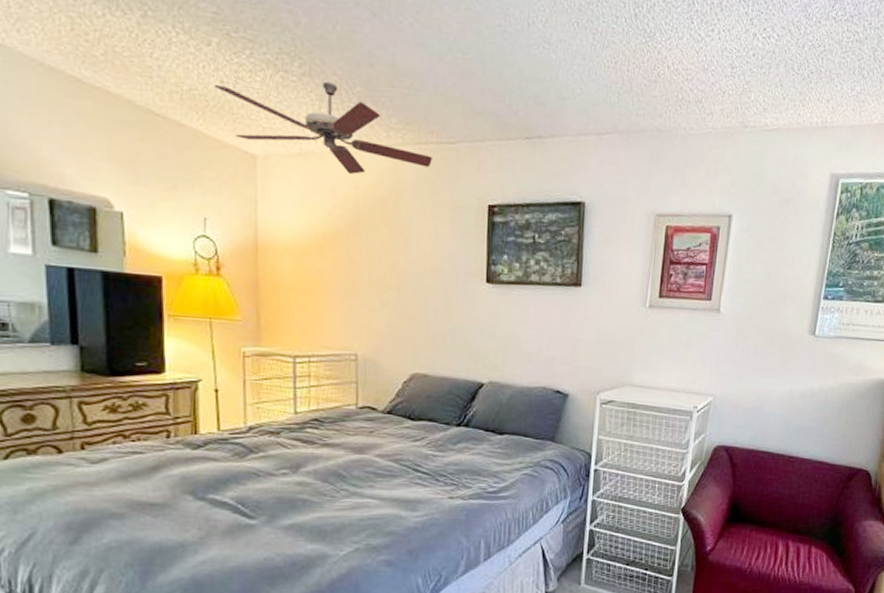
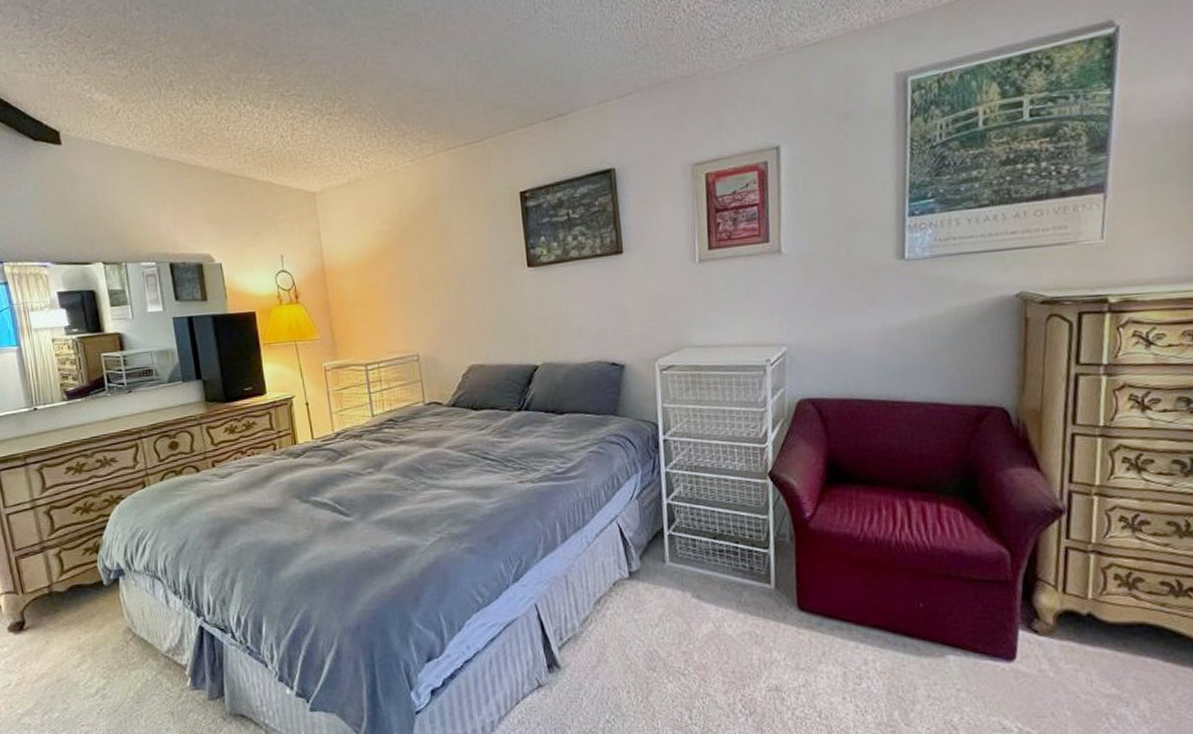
ceiling fan: present [214,81,432,174] -> none [276,113,462,191]

